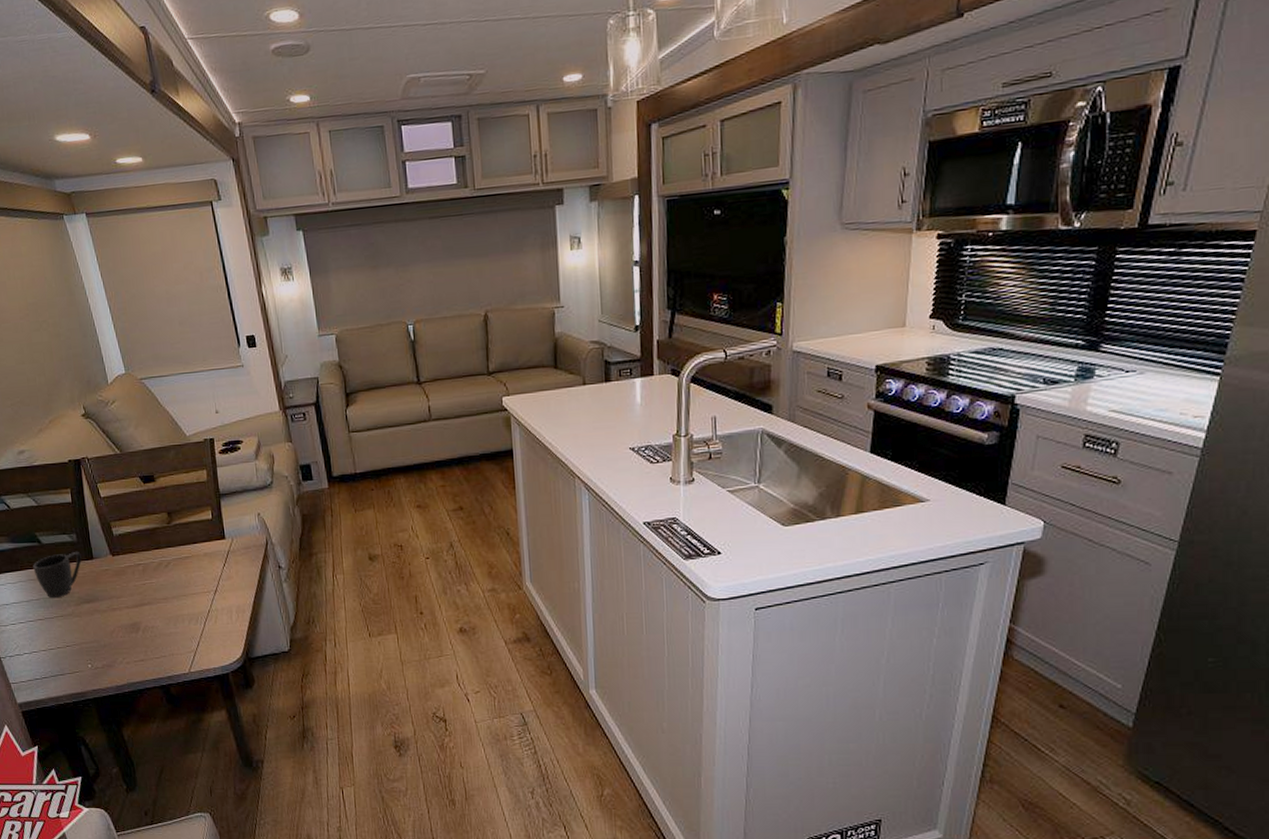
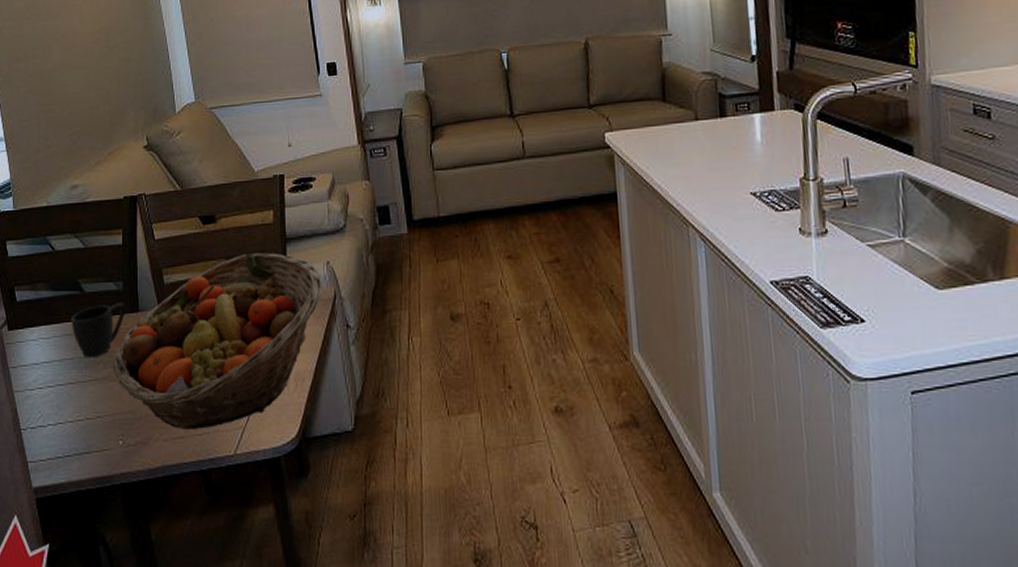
fruit basket: none [76,507,256,654] -> present [113,253,324,429]

